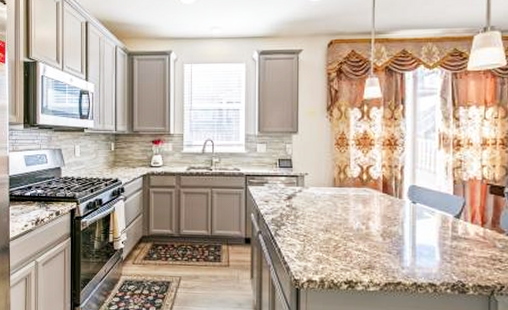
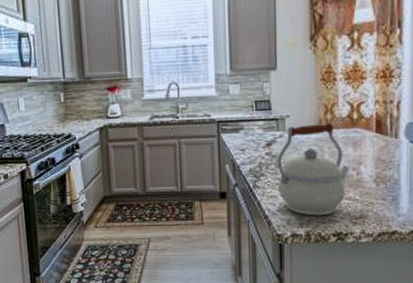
kettle: none [296,181,360,265] -> present [277,122,351,216]

